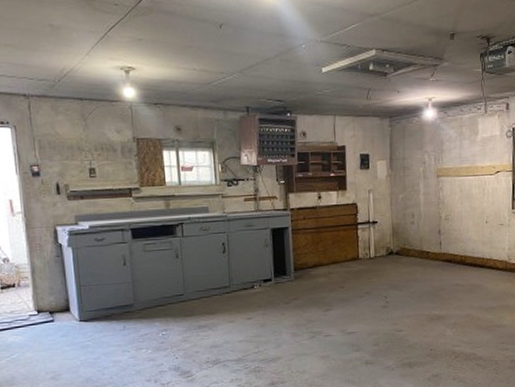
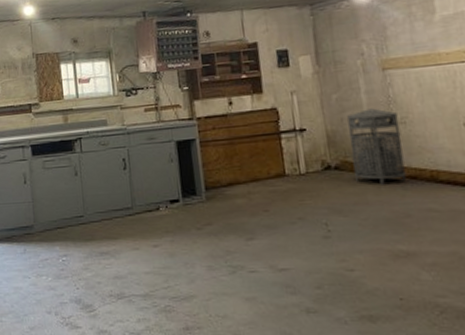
trash can: none [408,207,445,267] -> present [347,108,407,185]

